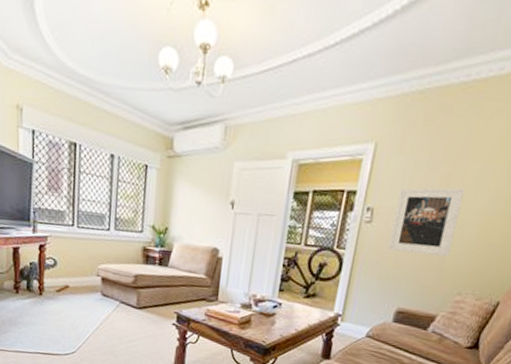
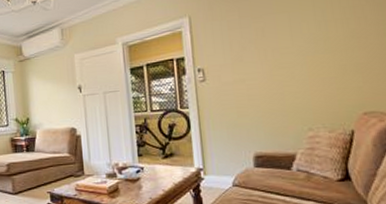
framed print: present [388,187,465,257] -> none [222,37,288,102]

